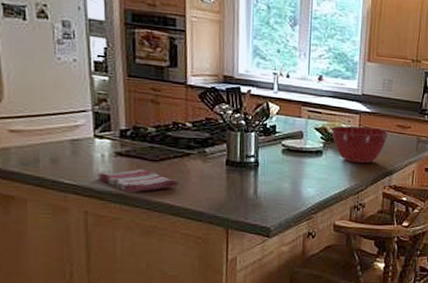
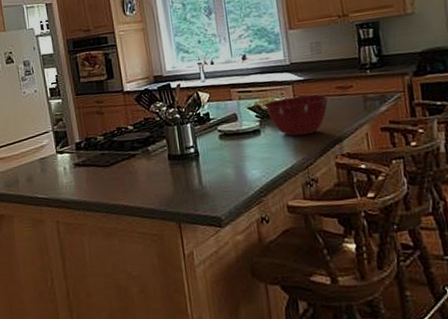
dish towel: present [98,169,180,193] -> none [63,175,130,199]

